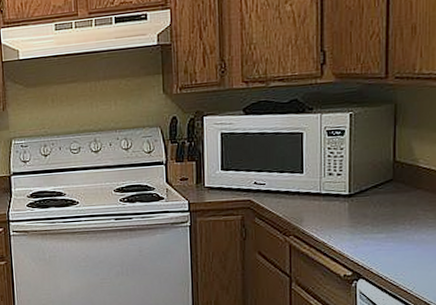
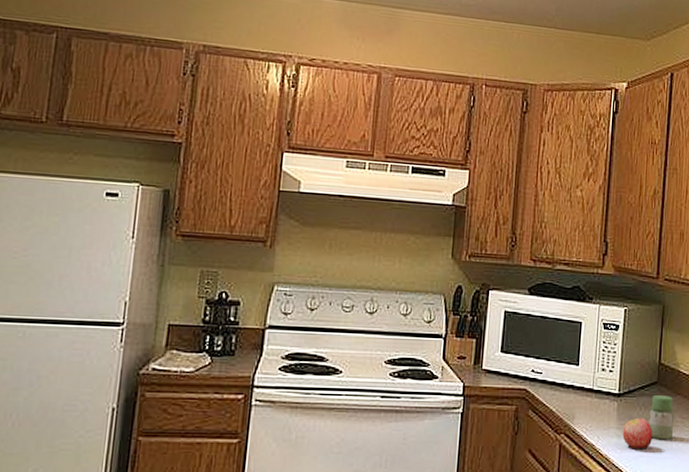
apple: none [356,214,391,244] -> present [622,417,654,450]
jar: none [385,190,415,234] -> present [649,394,675,440]

